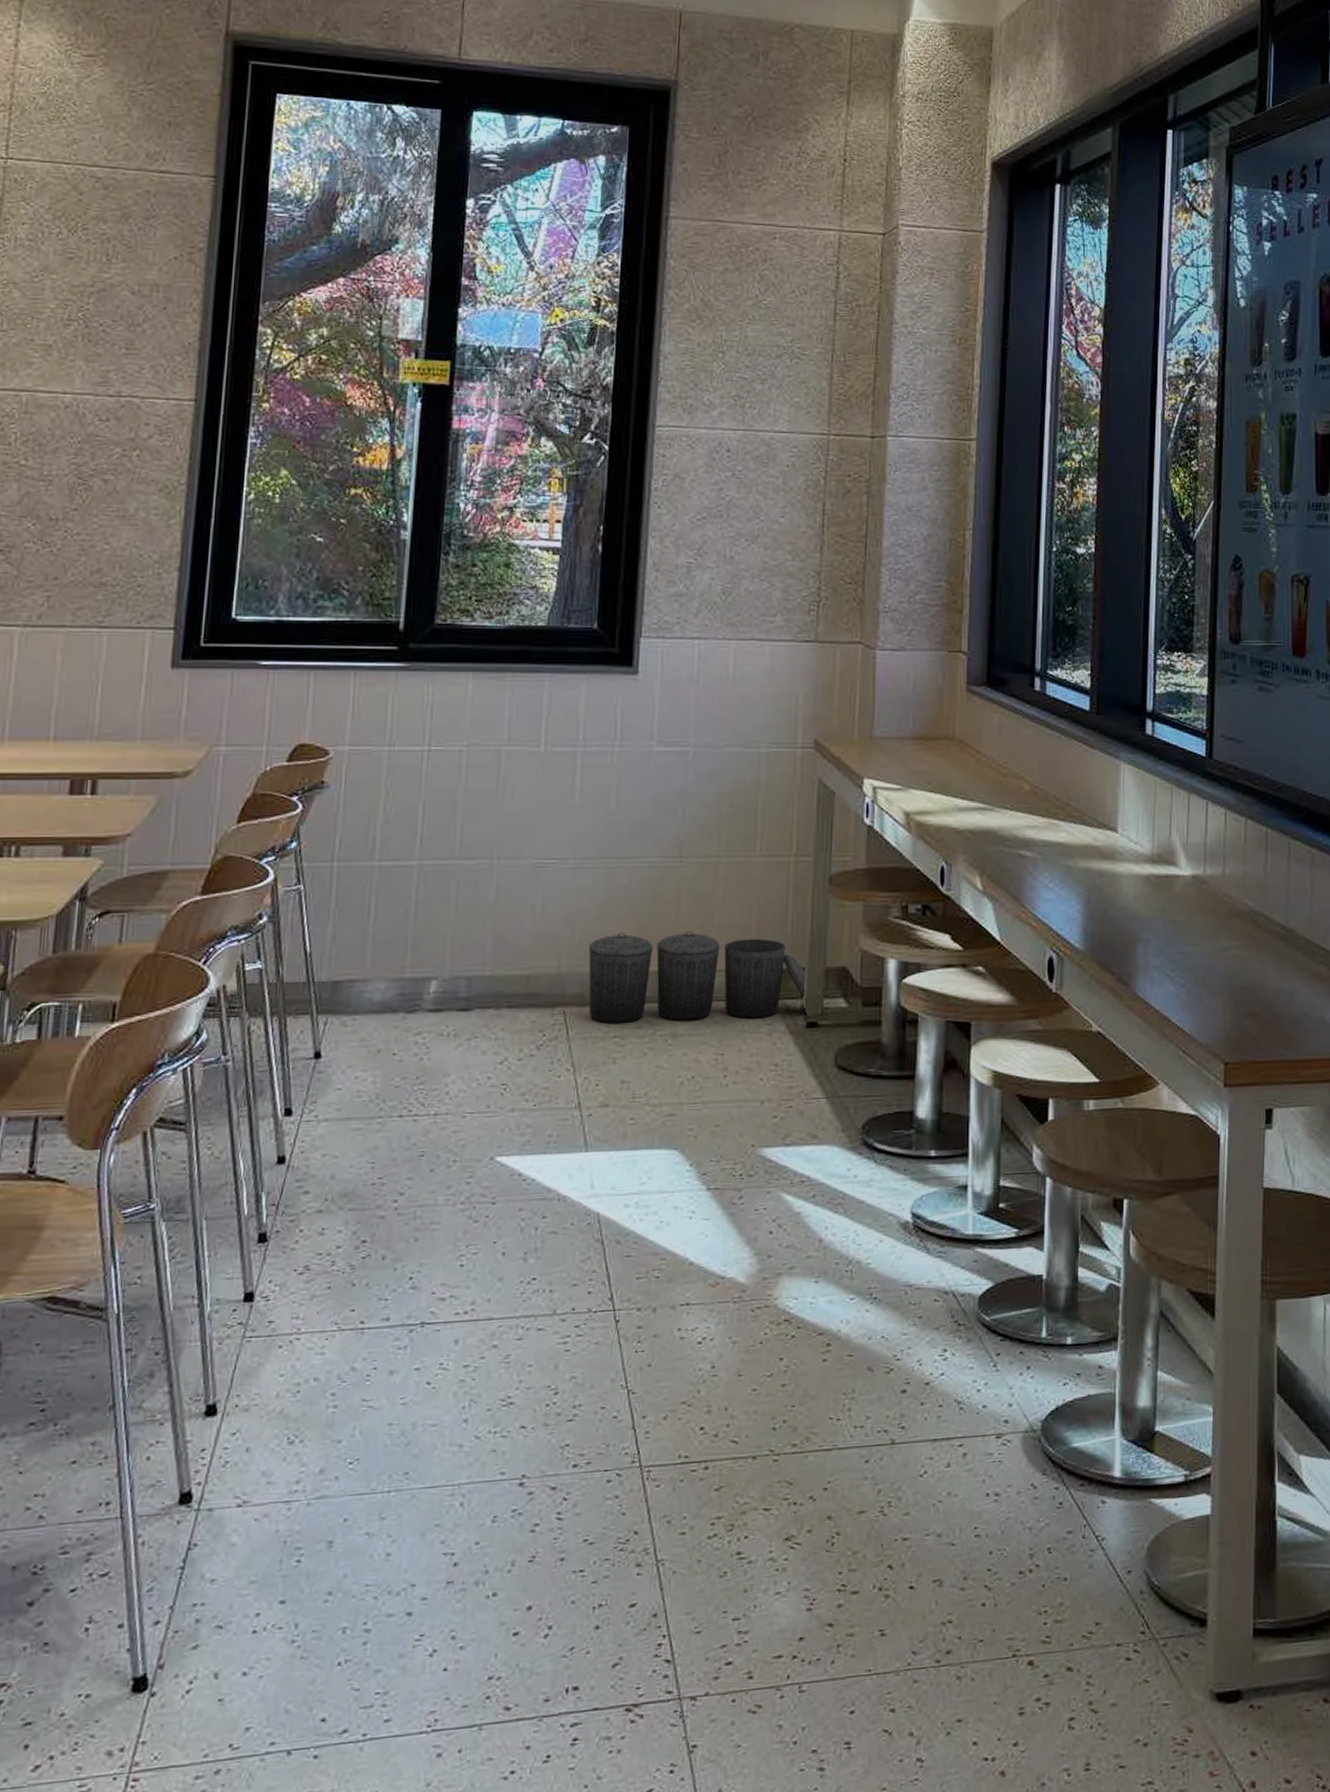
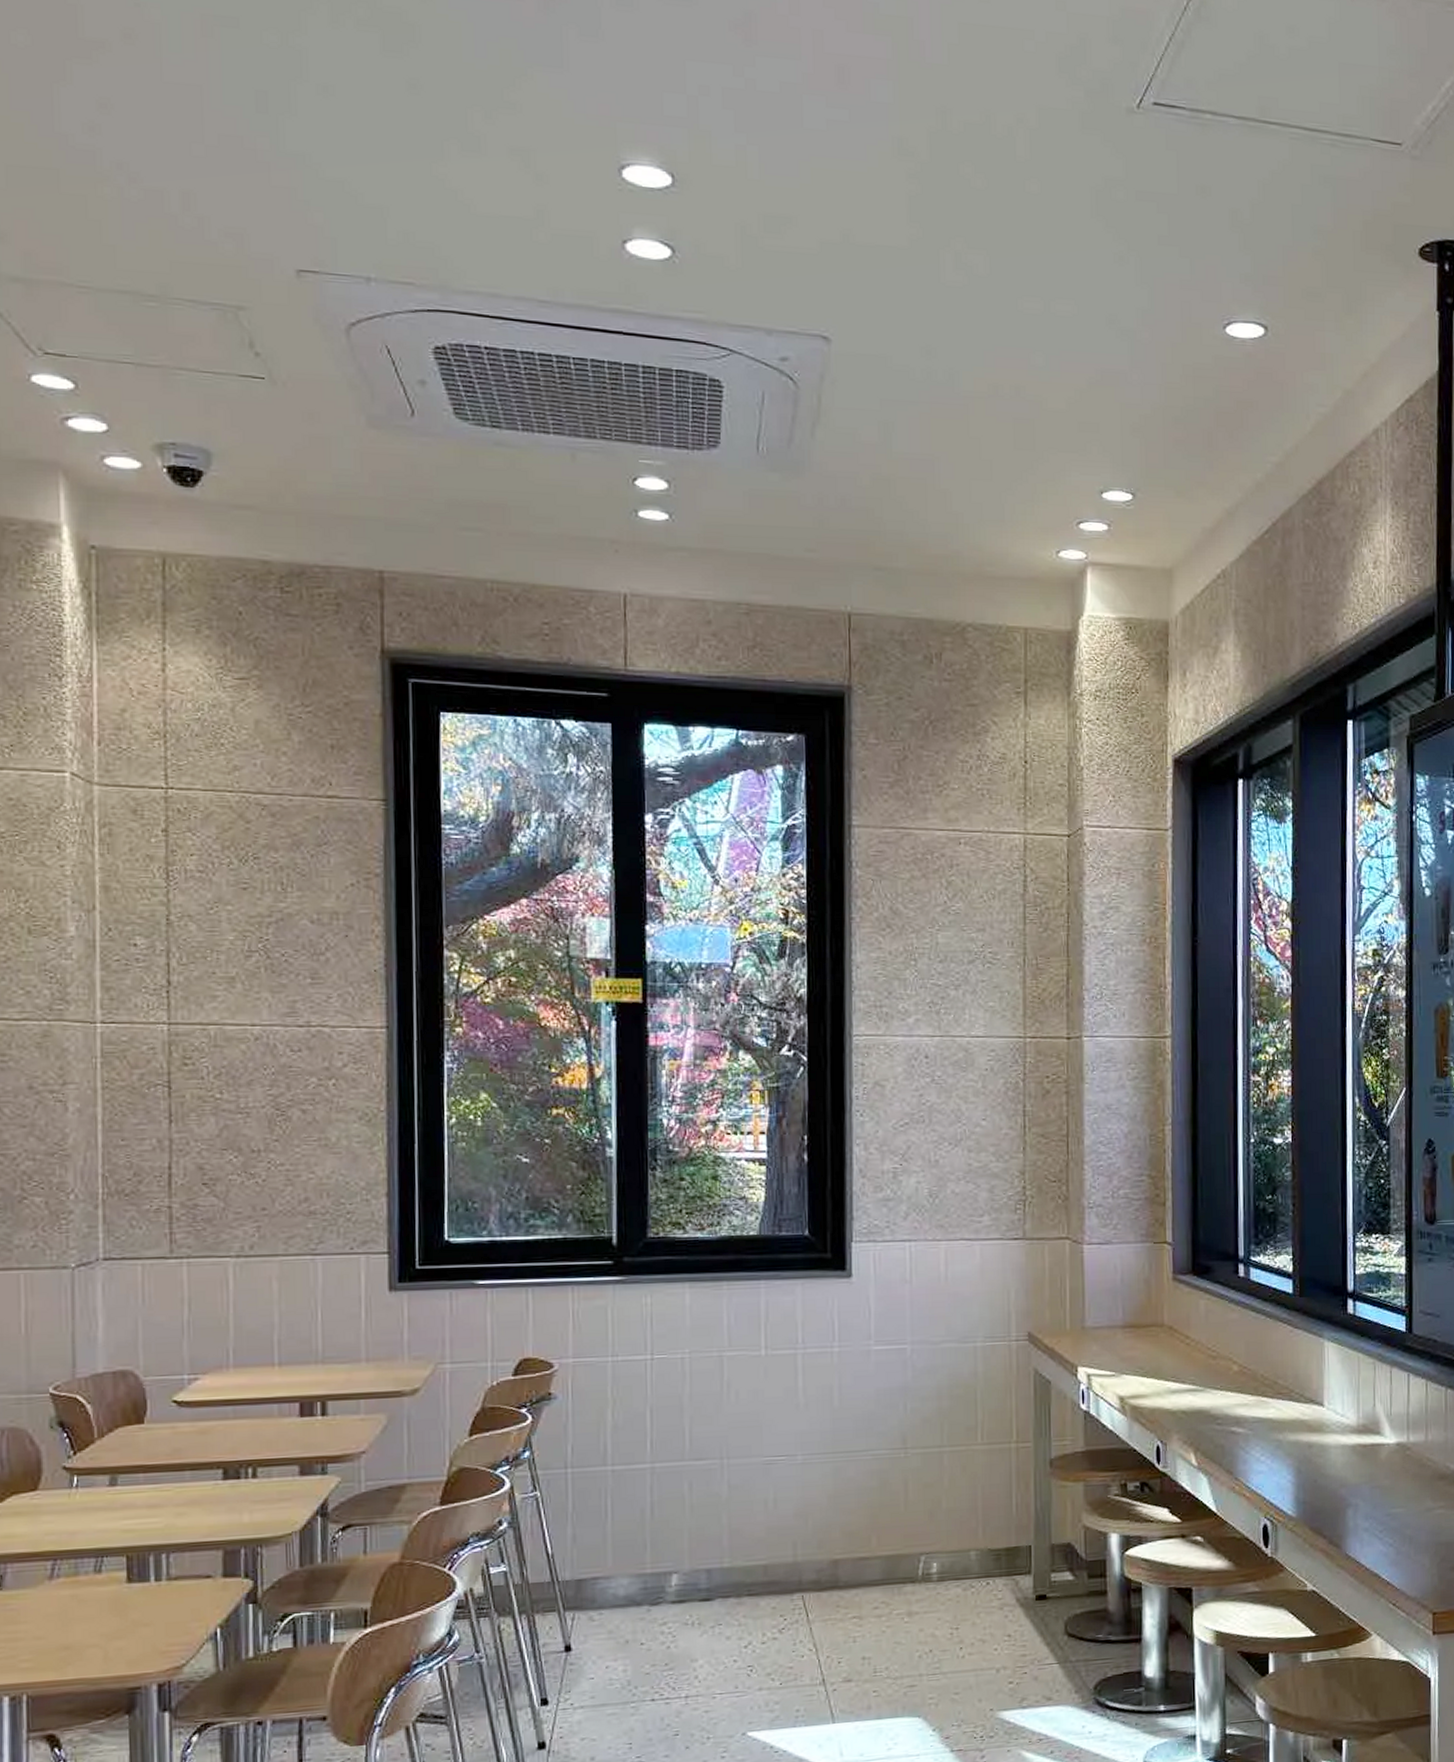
trash can: present [588,930,808,1023] -> none [822,1516,1034,1606]

